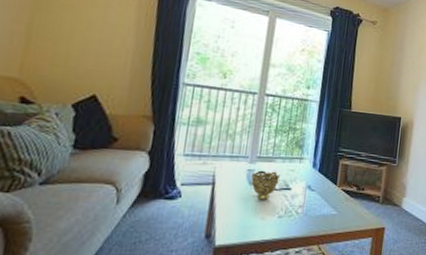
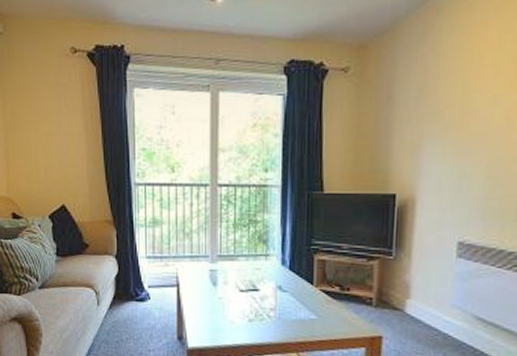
decorative bowl: present [251,170,280,200] -> none [215,270,244,302]

